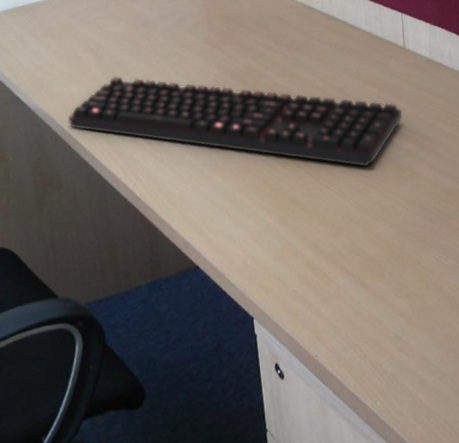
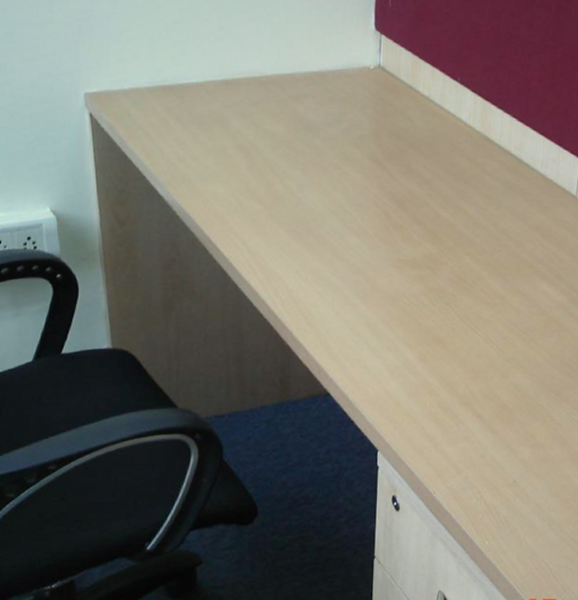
keyboard: present [68,76,403,168] -> none [208,181,561,315]

